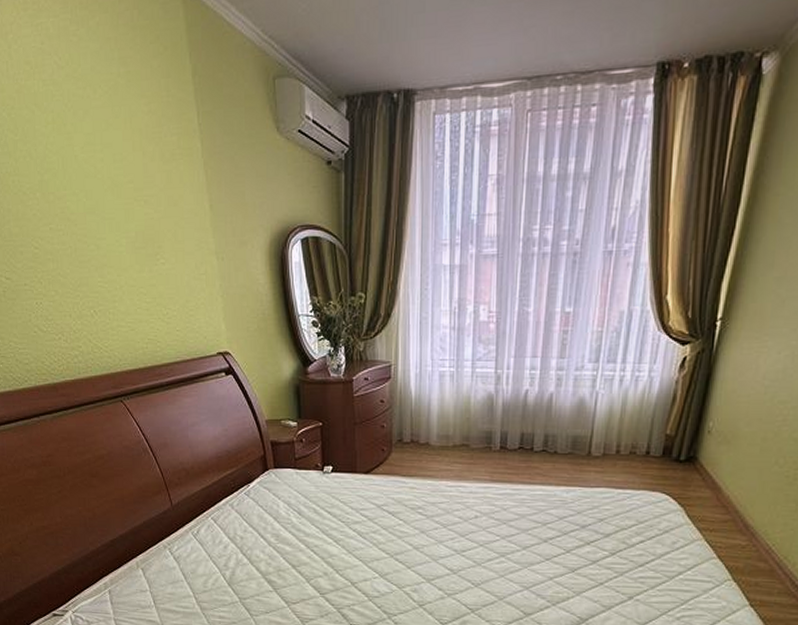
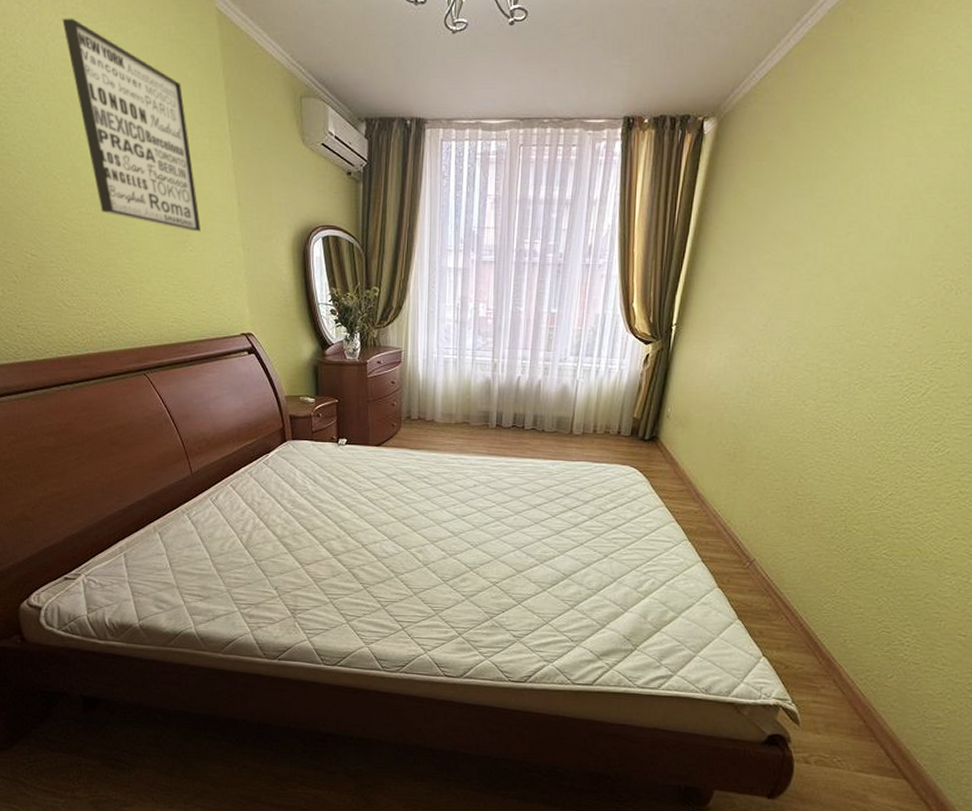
wall art: none [23,14,172,243] -> present [62,18,201,232]

